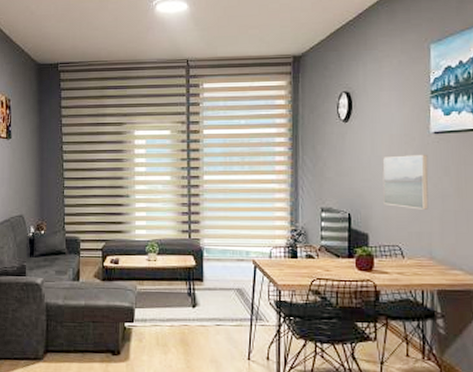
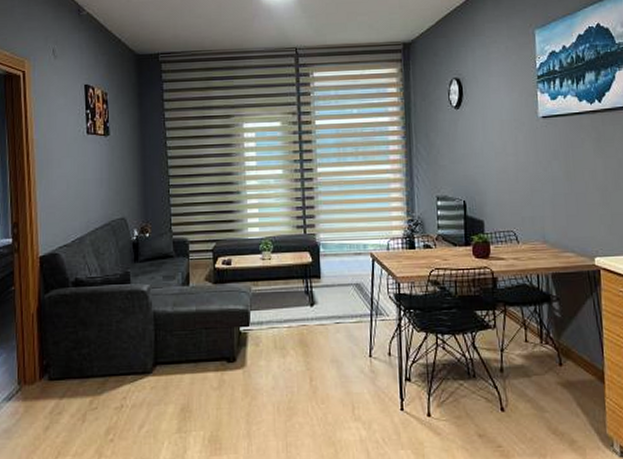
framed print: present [382,154,429,210] -> none [494,138,540,194]

